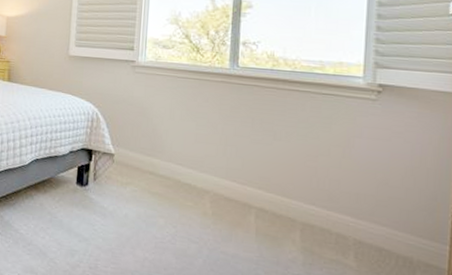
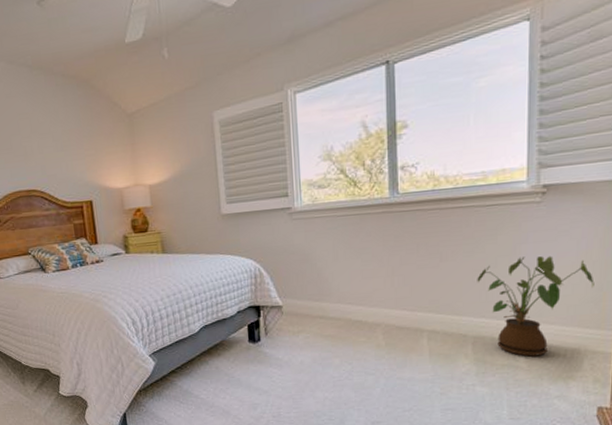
house plant: none [309,150,429,258] -> present [477,255,595,357]

